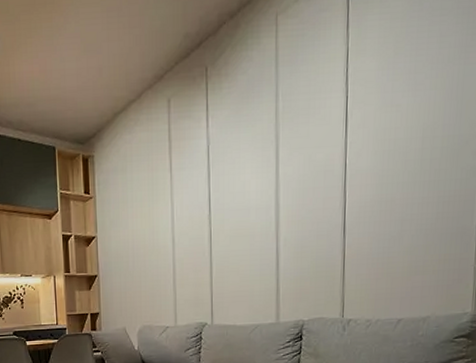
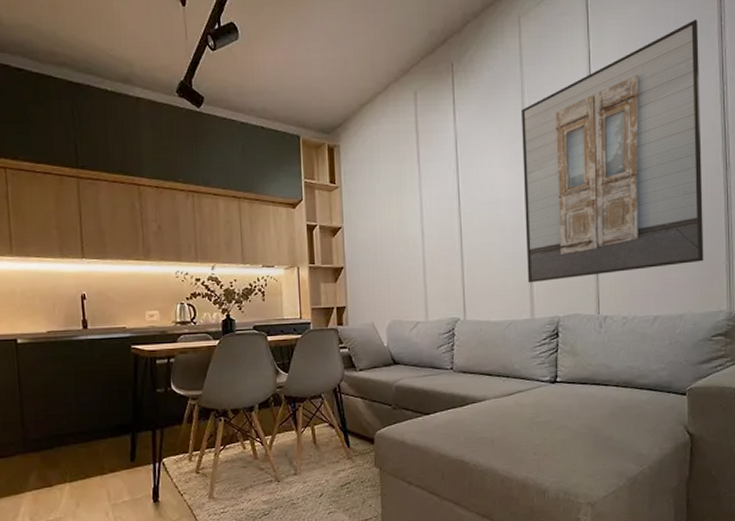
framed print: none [274,9,465,288] -> present [520,18,704,283]

